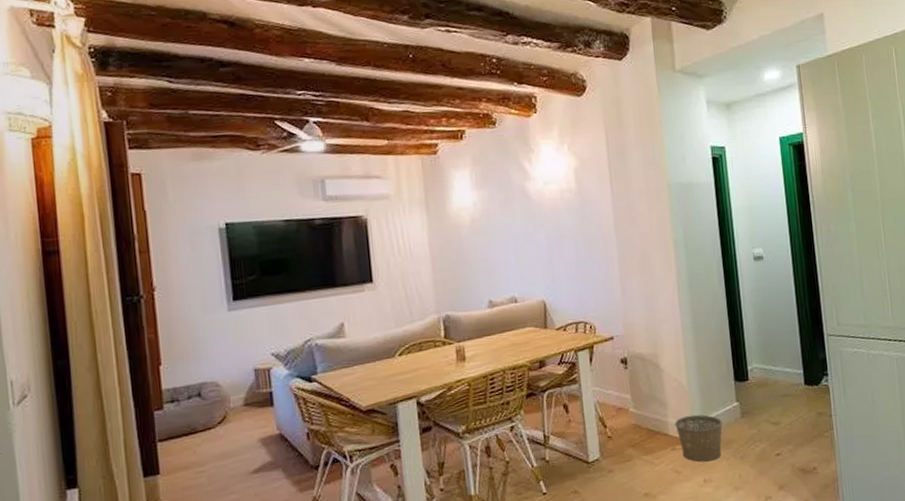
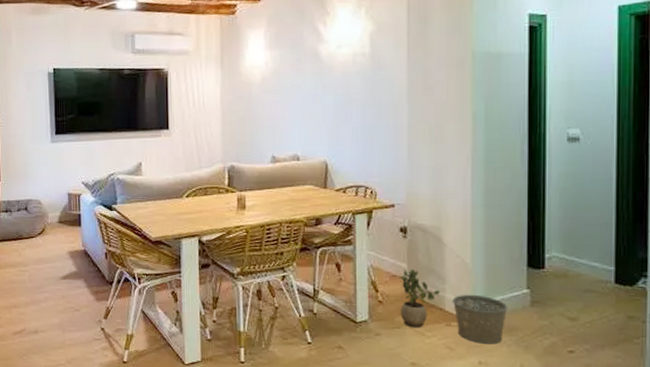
potted plant: none [624,399,663,459] -> present [399,269,440,328]

